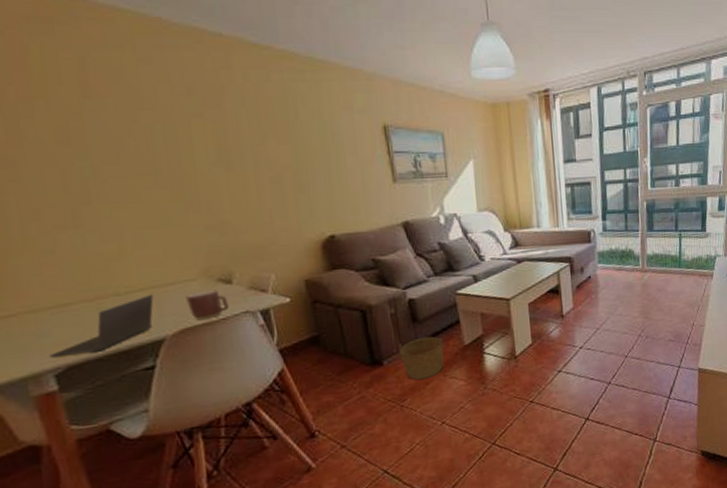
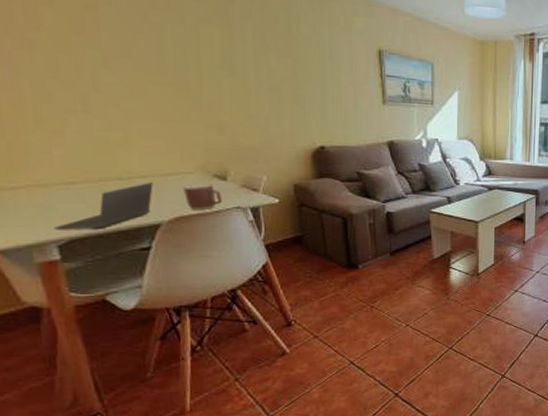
basket: present [398,336,444,380] -> none [373,247,414,286]

